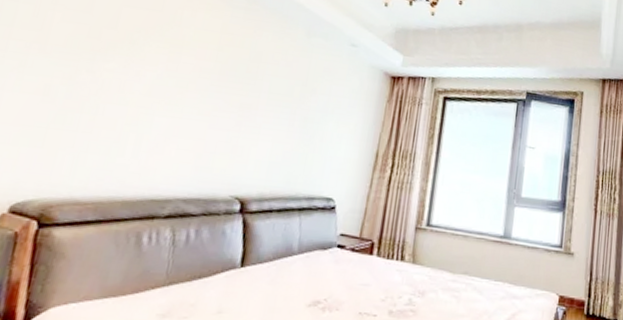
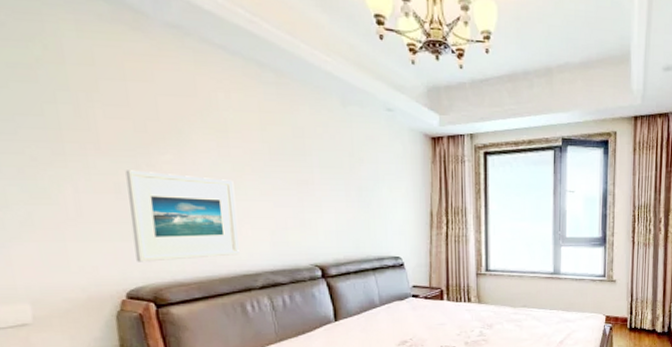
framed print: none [36,73,173,177] -> present [125,170,239,262]

